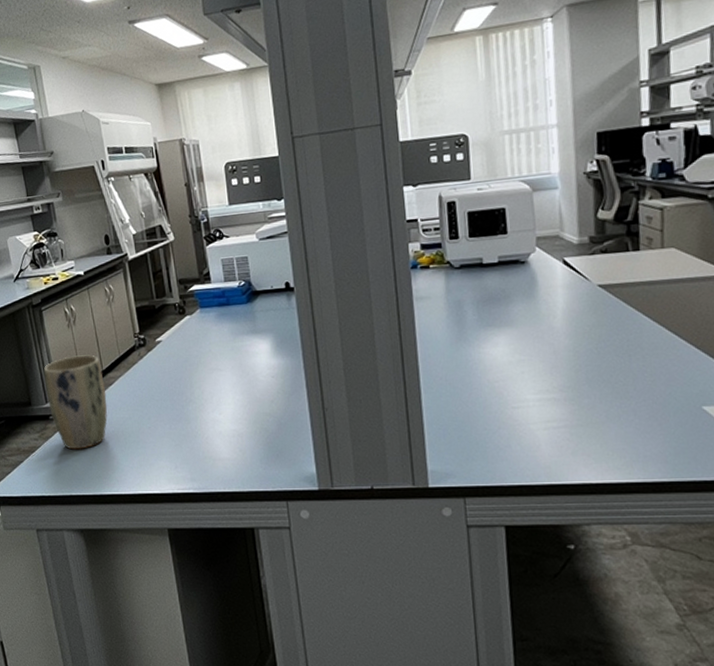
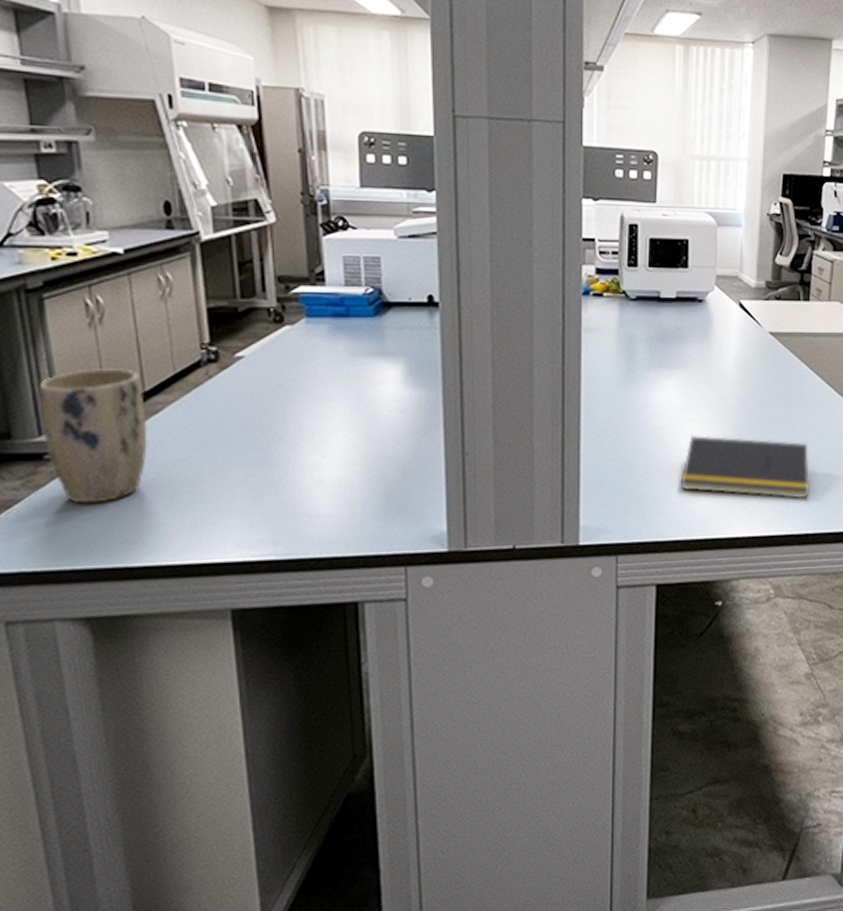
notepad: none [519,386,661,447] -> present [680,434,810,499]

